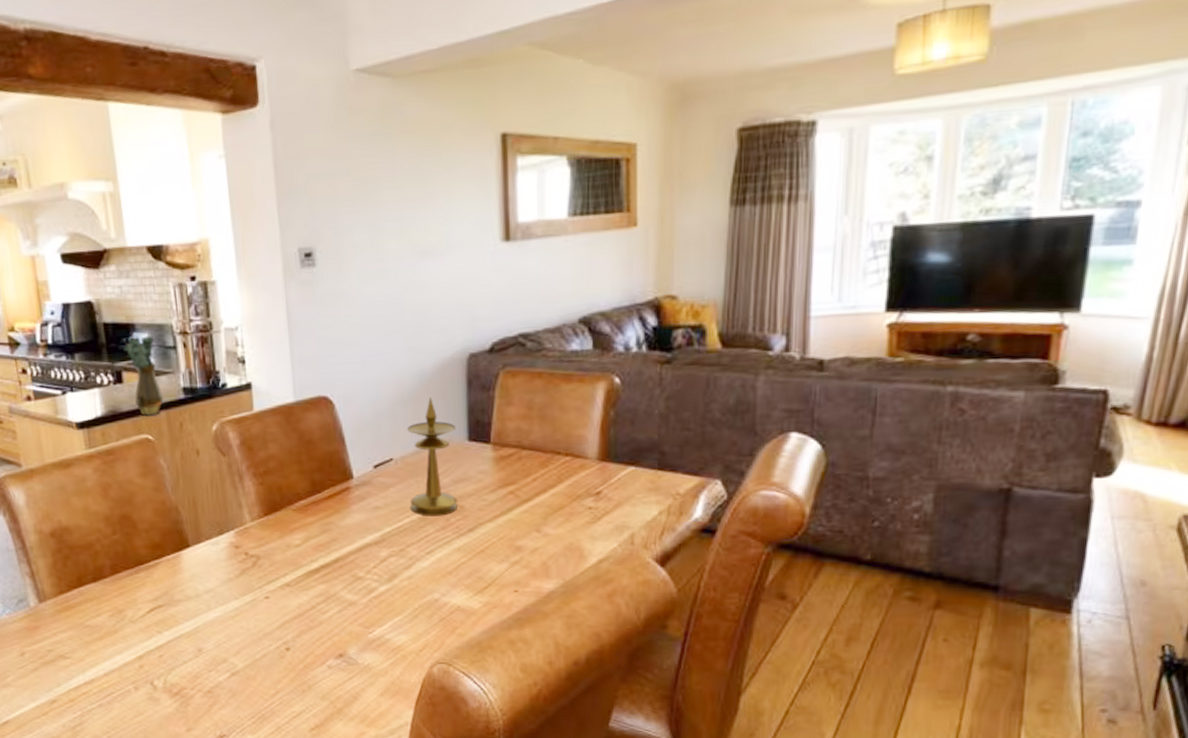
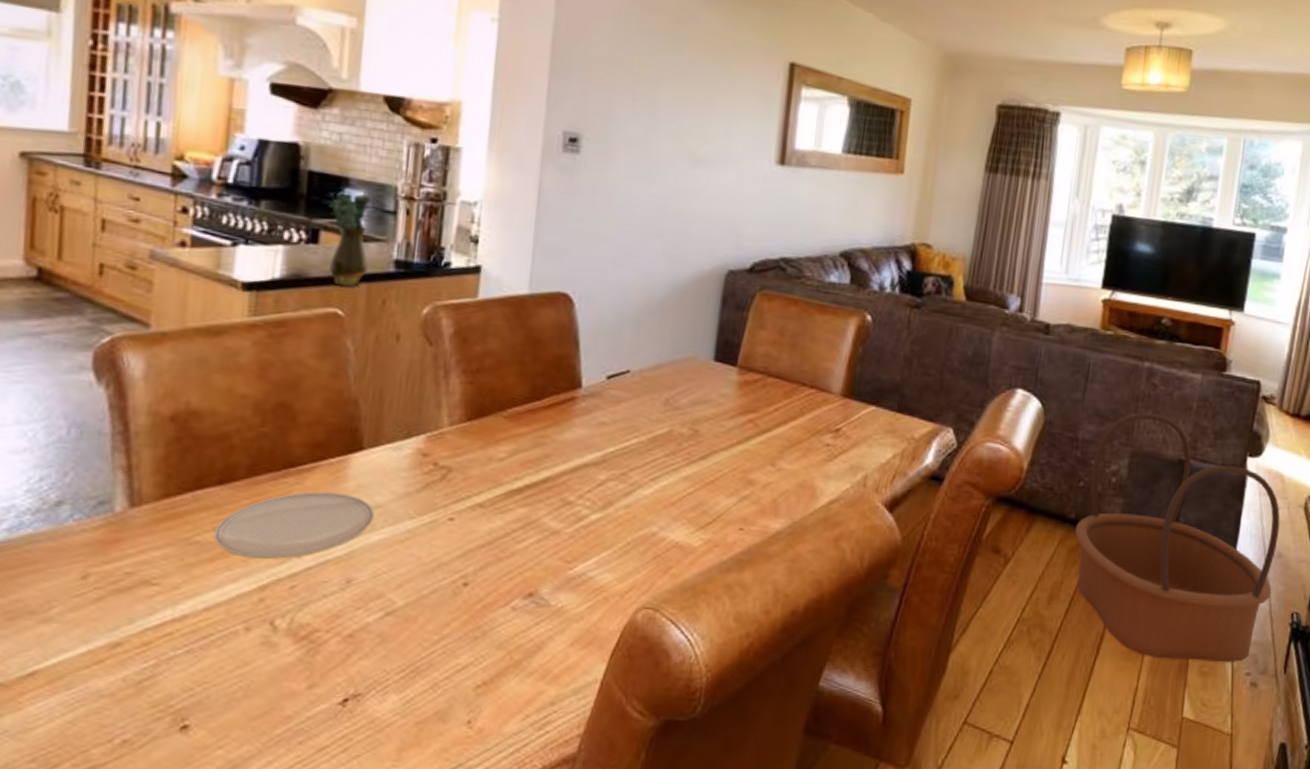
plate: none [98,582,209,636] -> present [213,491,375,559]
candlestick: present [407,397,457,516] -> none [640,310,704,440]
basket: none [873,441,1142,700] -> present [1075,412,1280,663]

